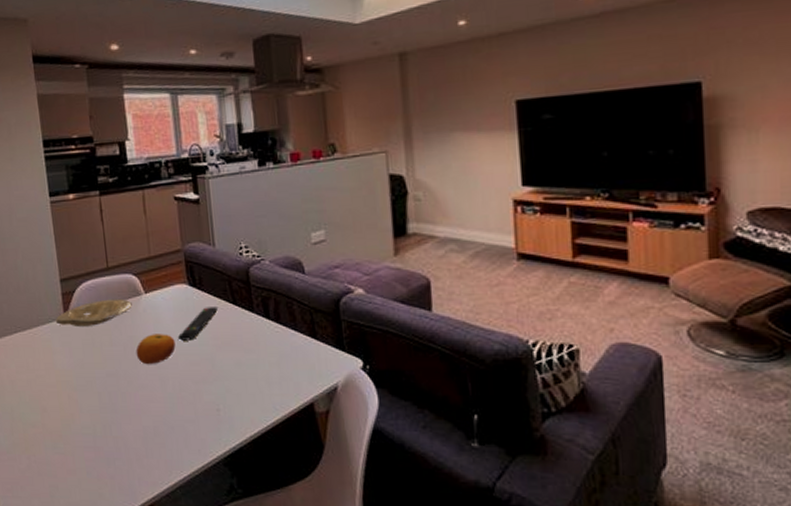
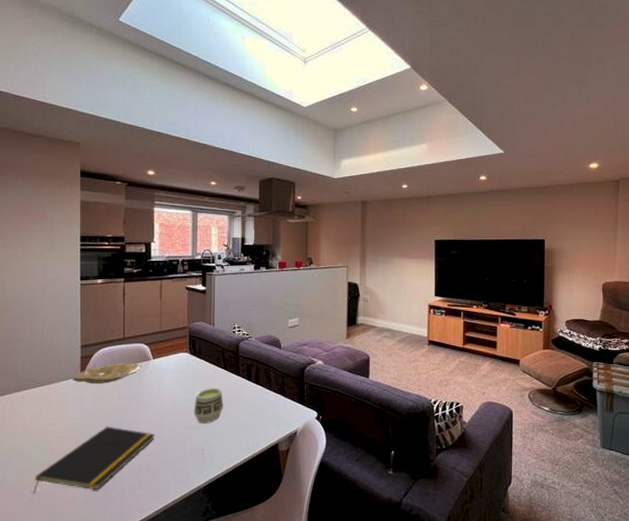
notepad: none [30,379,159,460] -> present [34,426,155,494]
fruit: present [136,334,176,365] -> none [140,390,174,415]
remote control: present [177,307,219,341] -> none [176,371,212,396]
cup: none [201,329,238,377] -> present [194,388,223,424]

